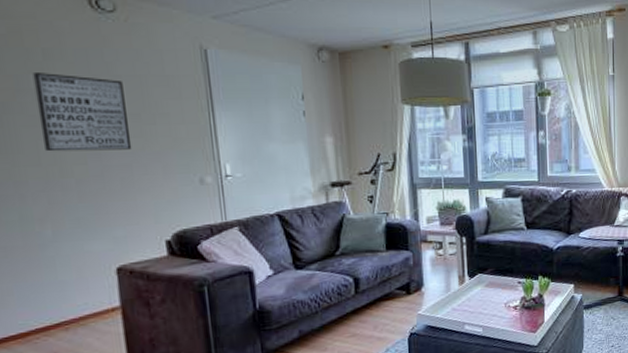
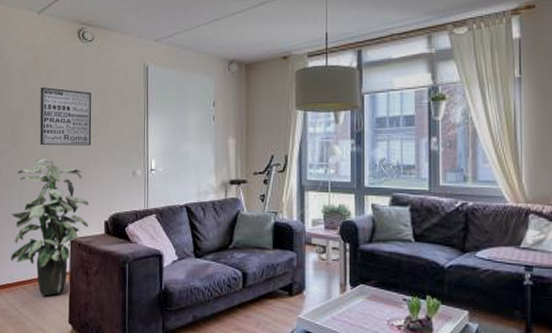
indoor plant: none [10,168,143,341] -> present [11,158,89,296]

